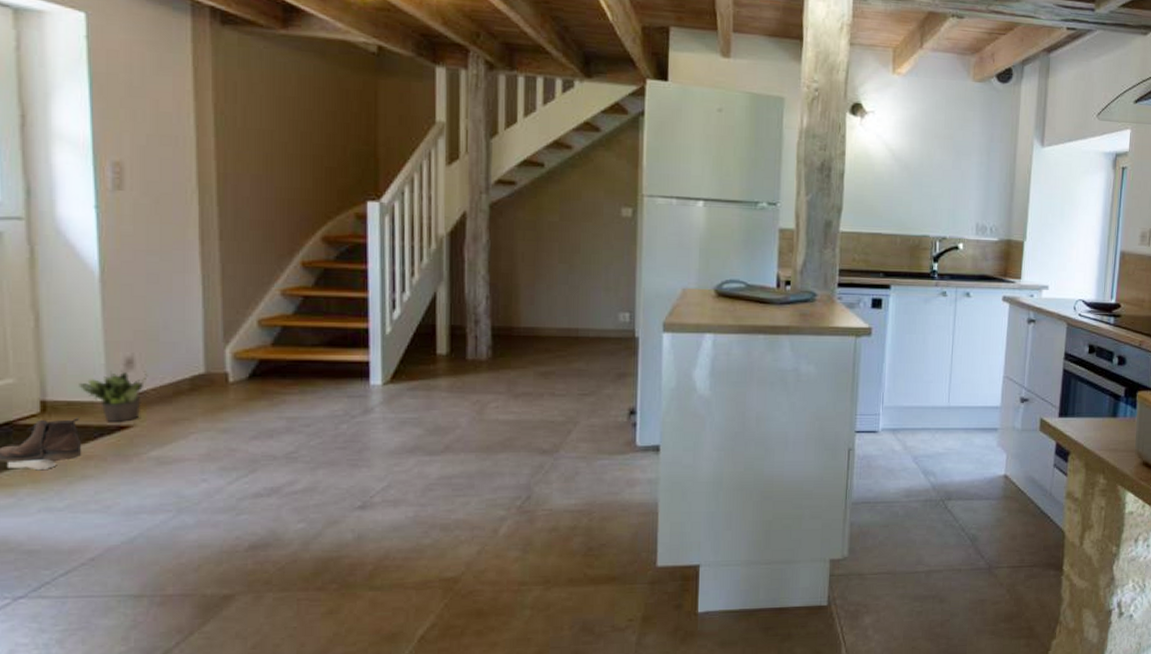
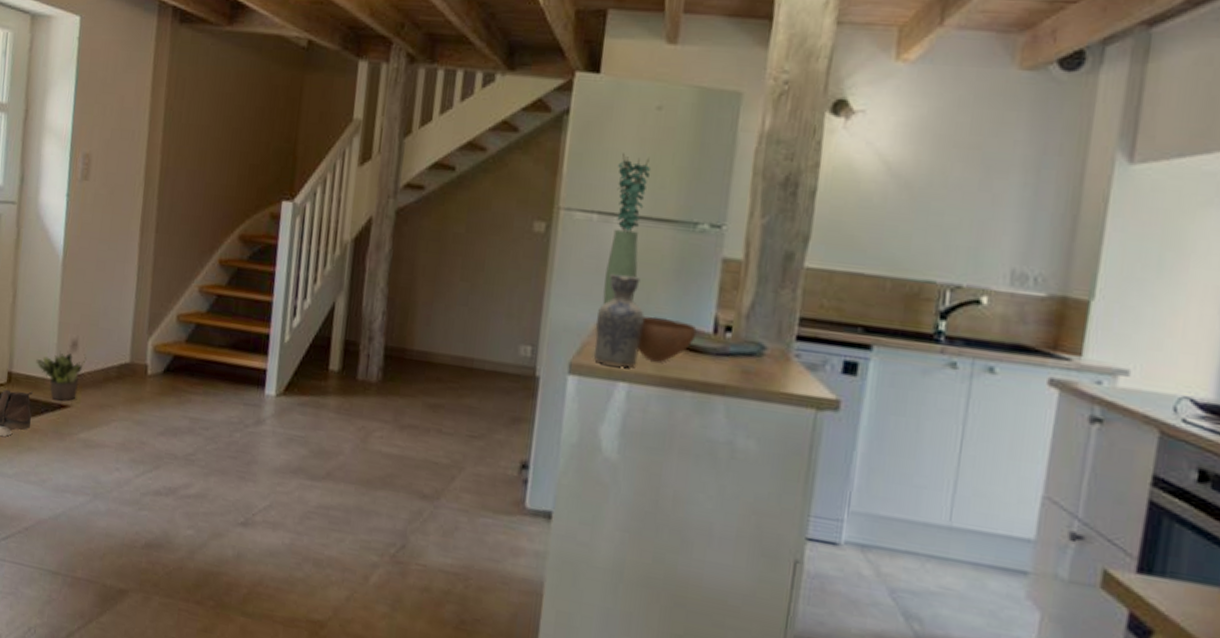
ceramic jug: none [682,247,722,322] -> present [593,274,645,368]
vase: none [687,148,718,272] -> present [602,153,652,304]
bowl: none [718,280,764,314] -> present [637,316,697,362]

